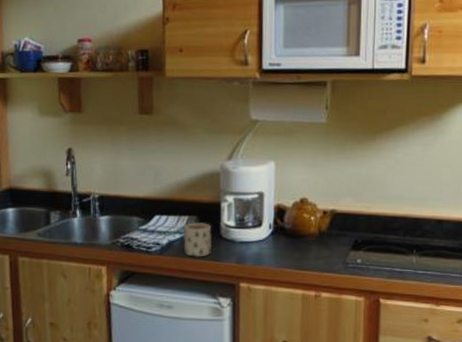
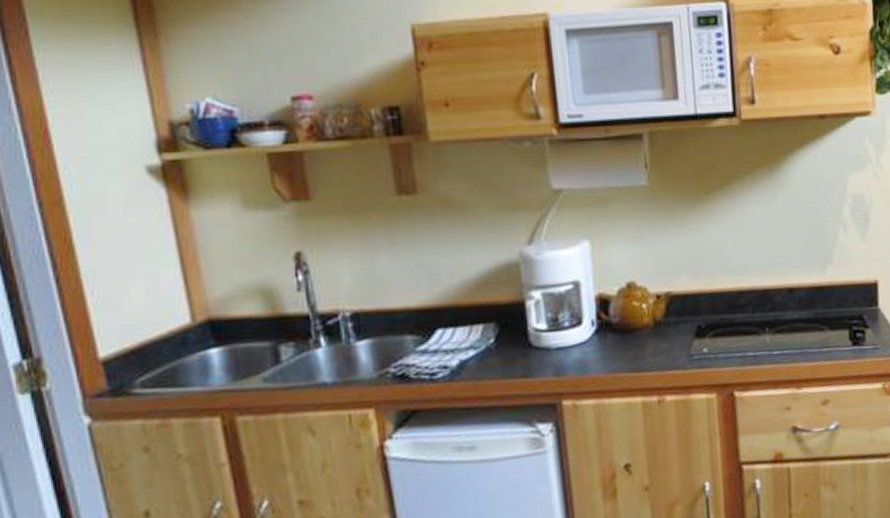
mug: present [183,222,213,257] -> none [479,330,520,378]

